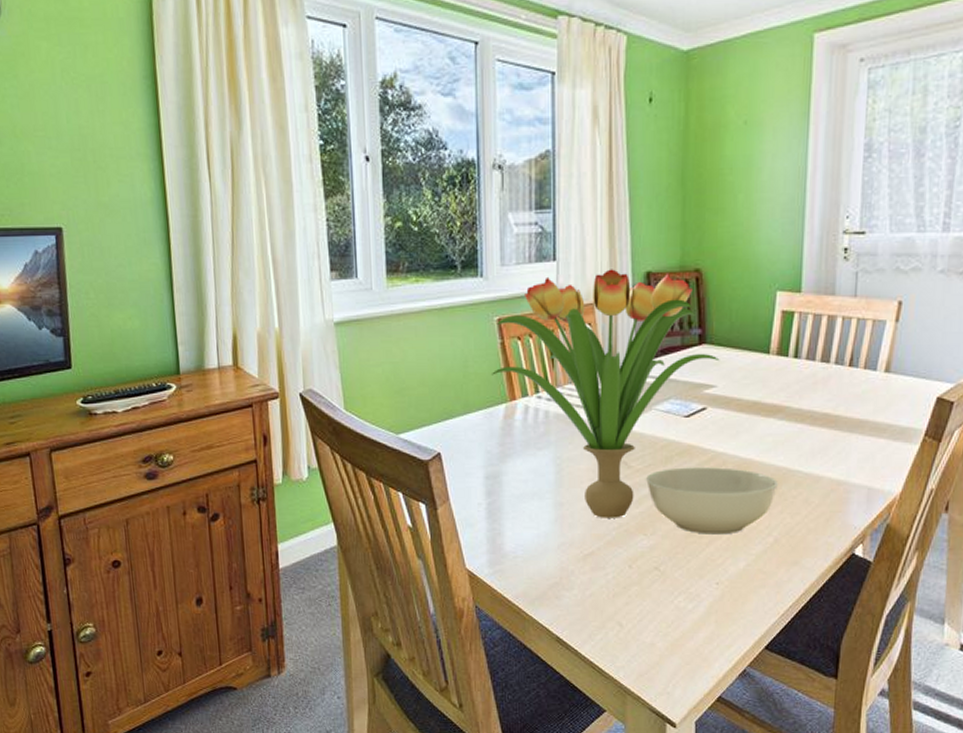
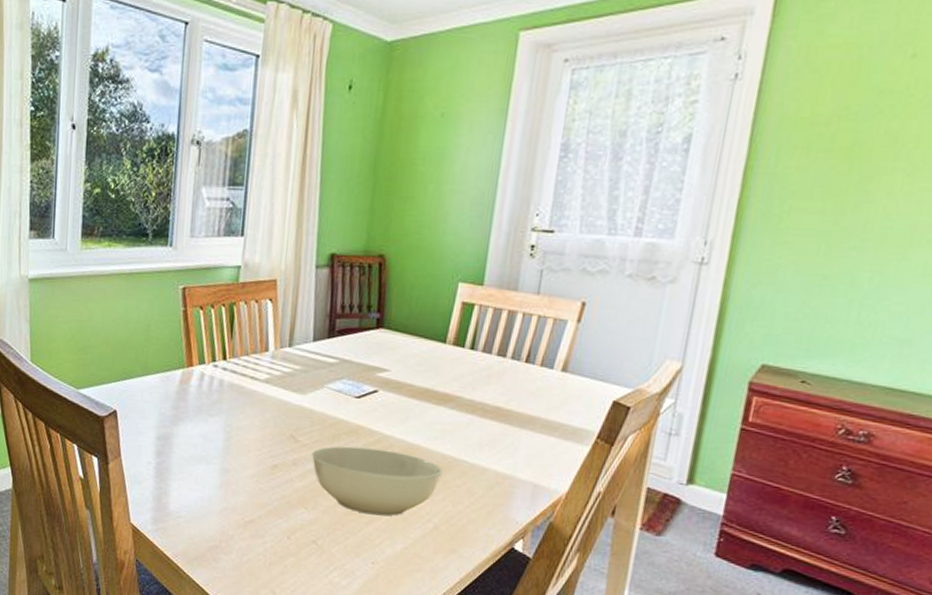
flower arrangement: present [492,269,720,518] -> none [172,248,396,490]

